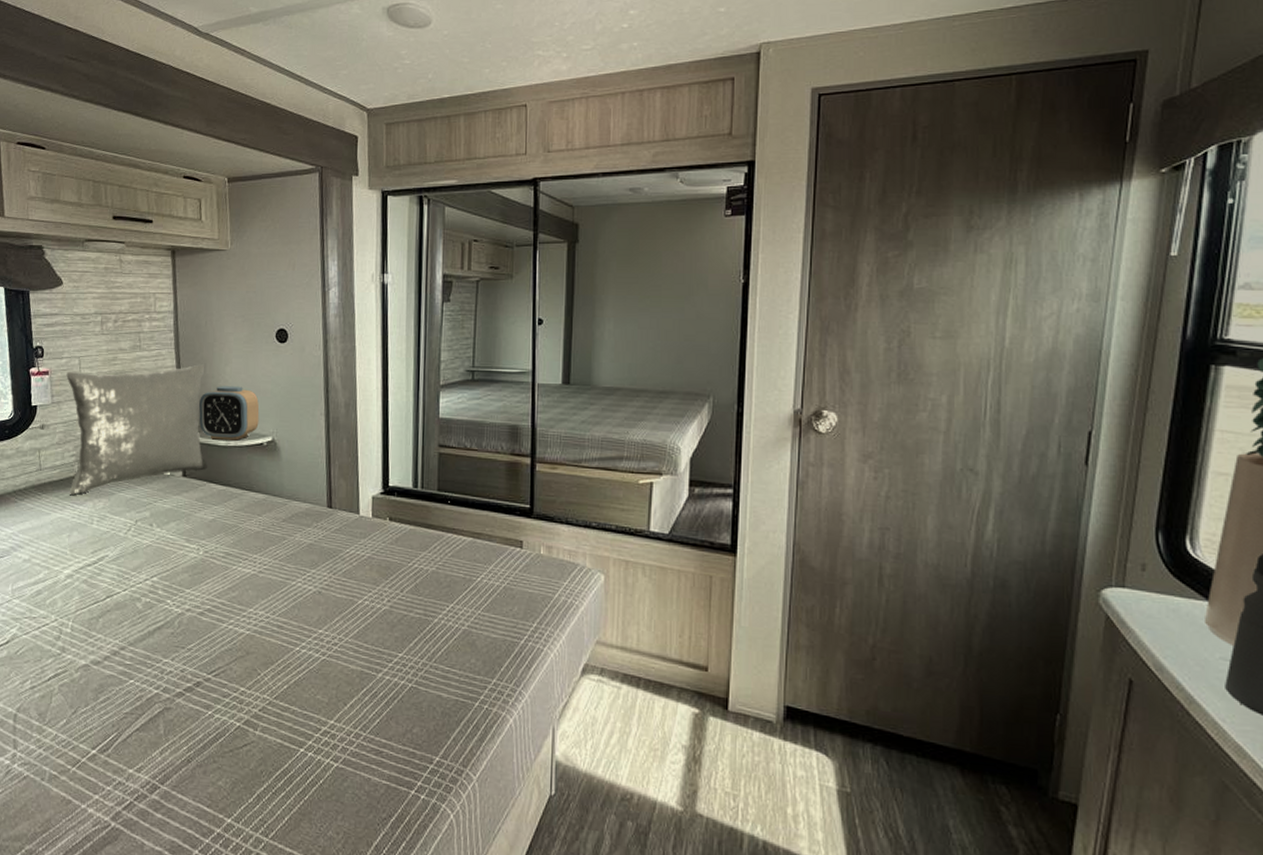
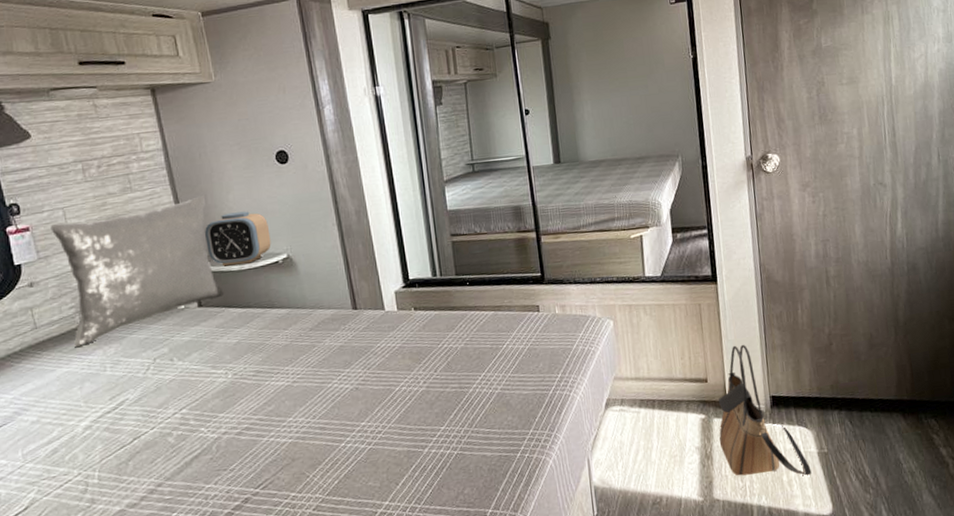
tote bag: none [712,634,826,816] -> present [718,344,812,476]

